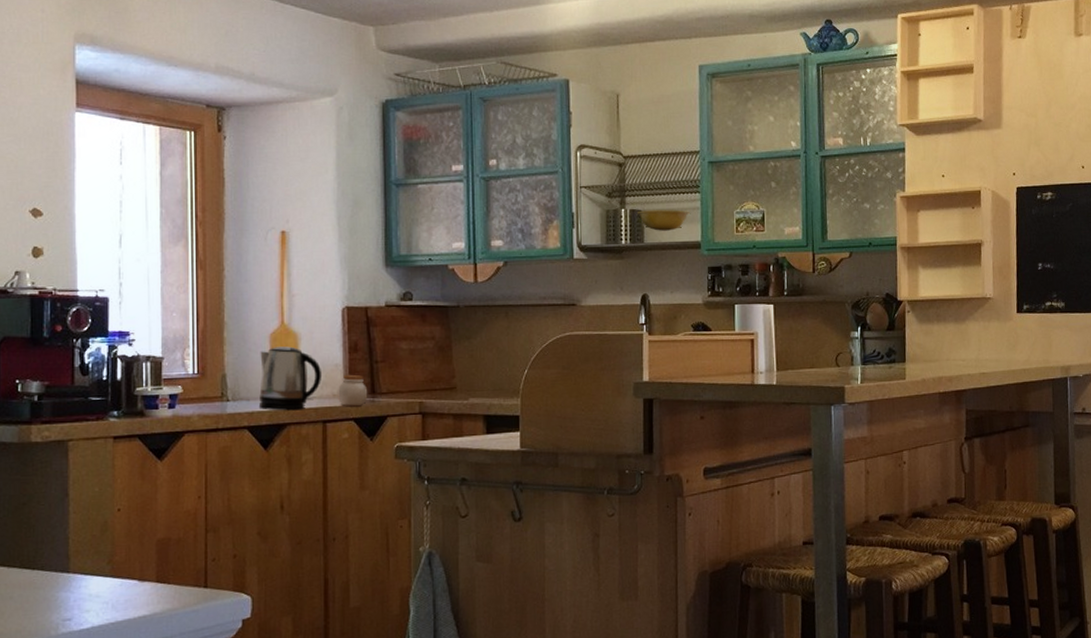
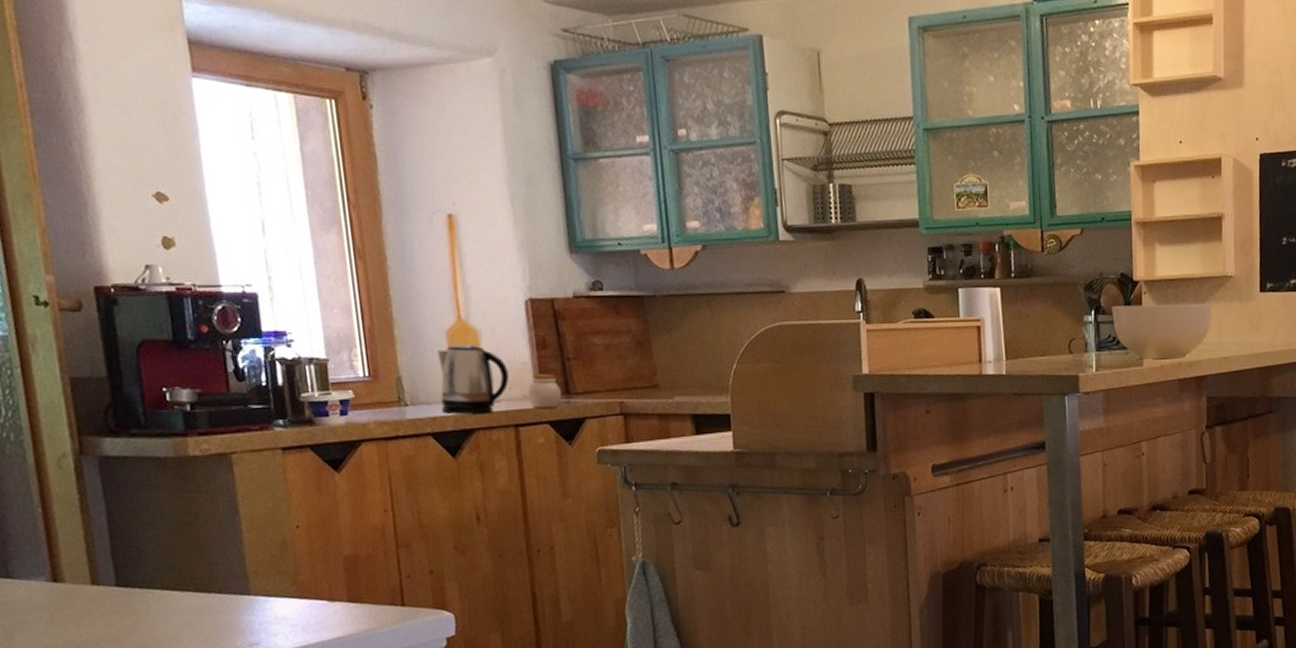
ceramic bowl: present [636,210,690,231] -> none [846,184,905,208]
bowl: none [877,322,972,374] -> present [1112,304,1212,359]

